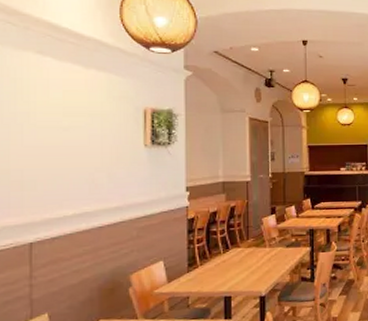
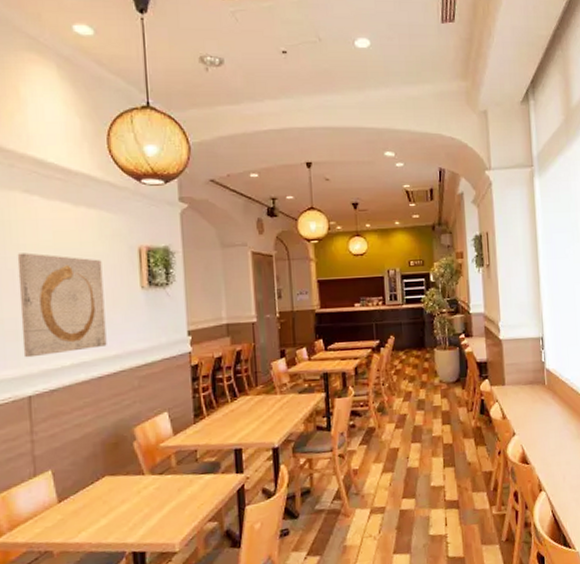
wall art: none [27,109,109,207] -> present [17,252,107,358]

